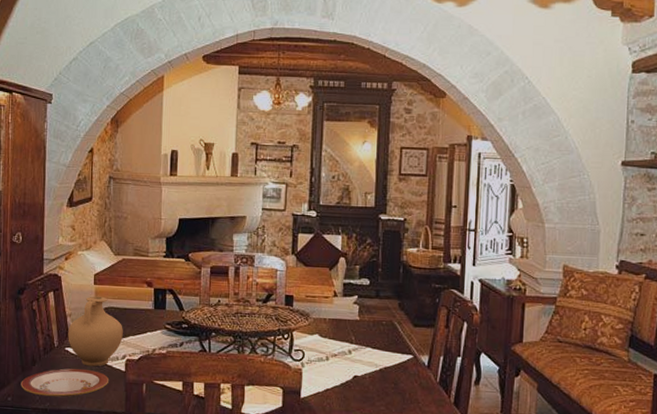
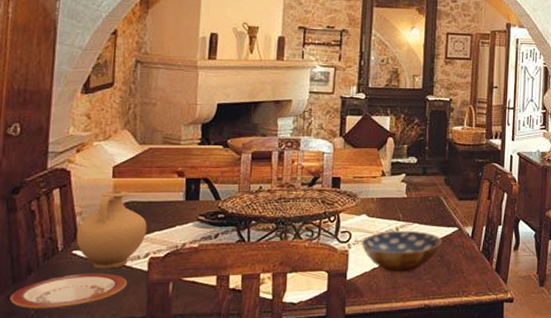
bowl: none [314,353,396,396] -> present [361,230,442,273]

